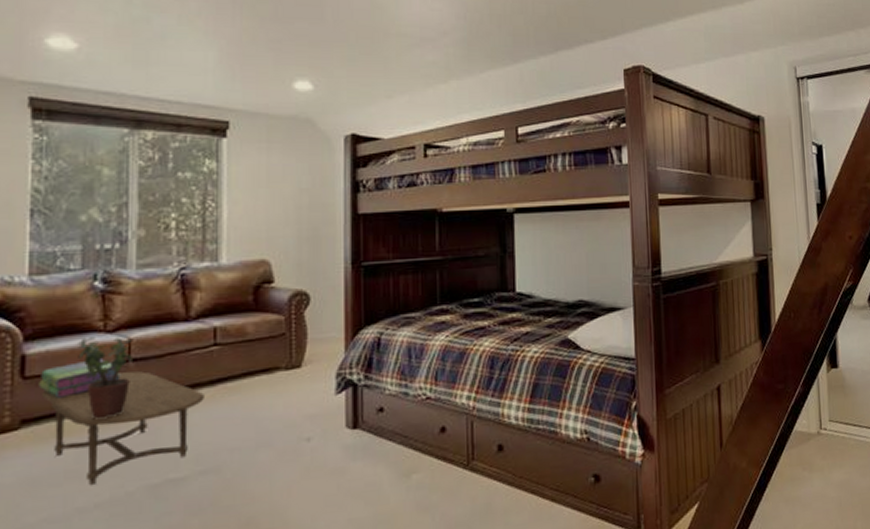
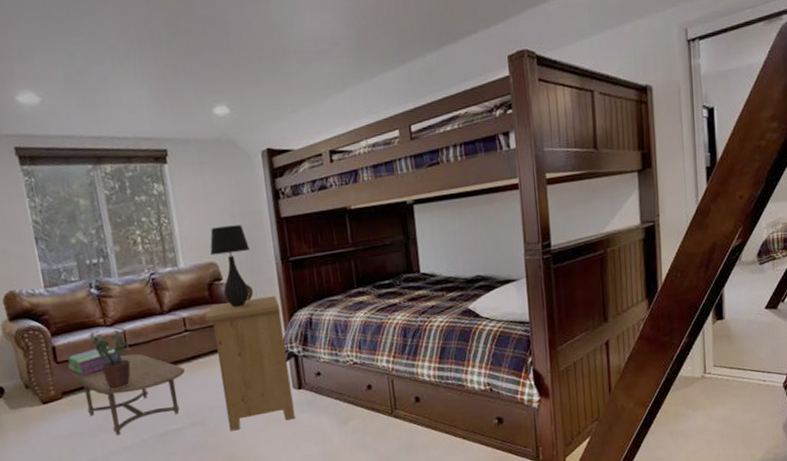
nightstand: none [243,307,344,484] -> present [205,296,295,431]
table lamp: none [264,217,314,318] -> present [210,224,250,307]

